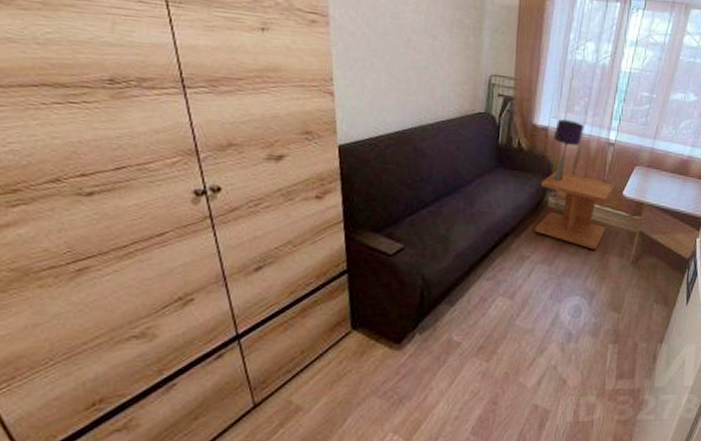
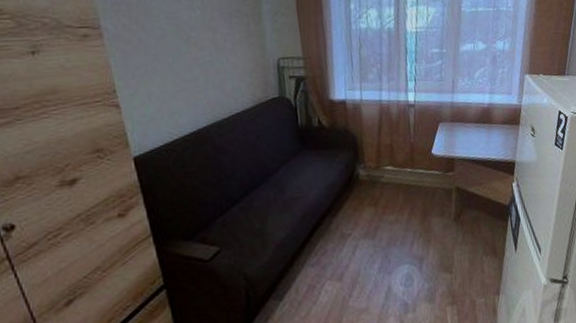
side table: present [535,170,614,250] -> none [348,142,422,215]
table lamp: present [554,119,585,181] -> none [352,89,382,152]

